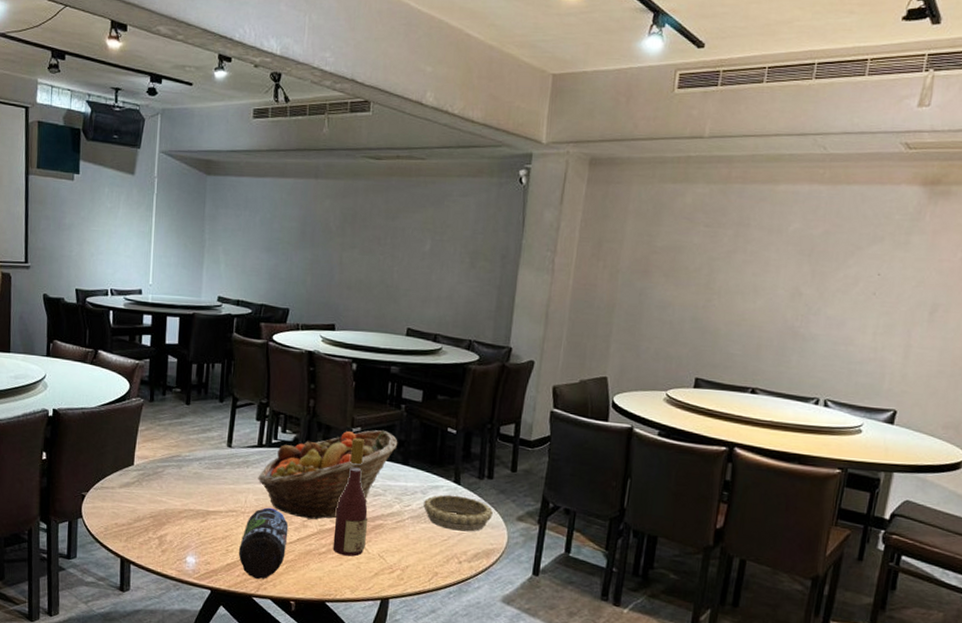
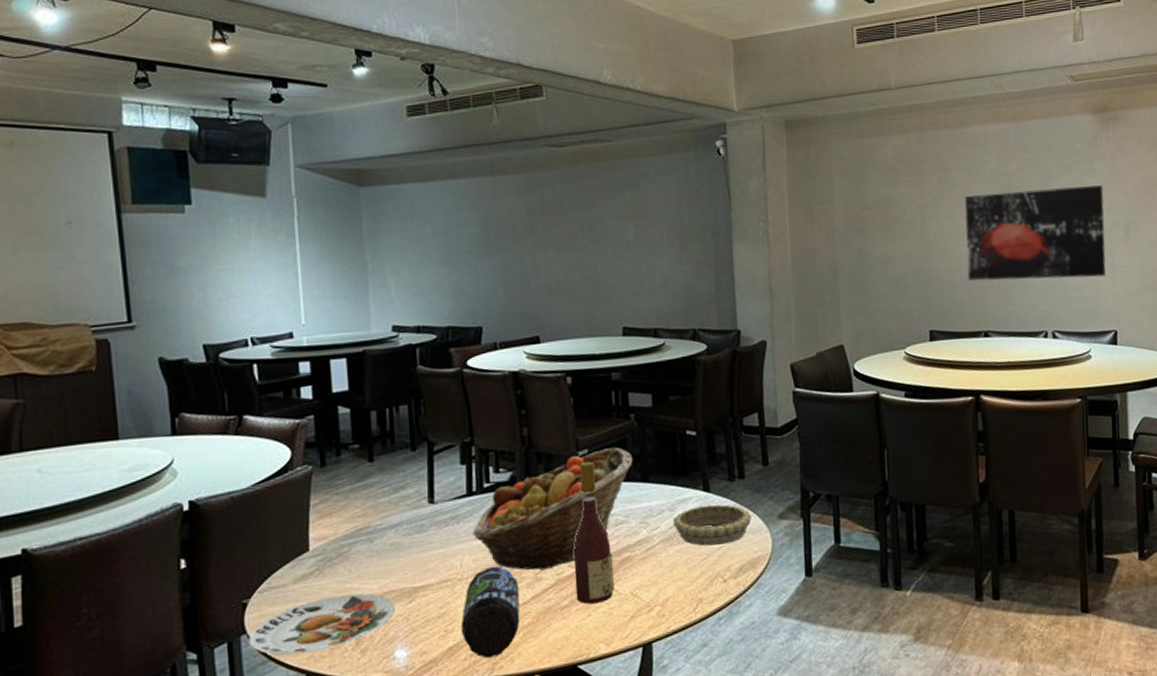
plate: none [83,503,191,543] -> present [248,593,395,655]
wall art: none [745,253,916,355] -> present [964,185,1106,281]

